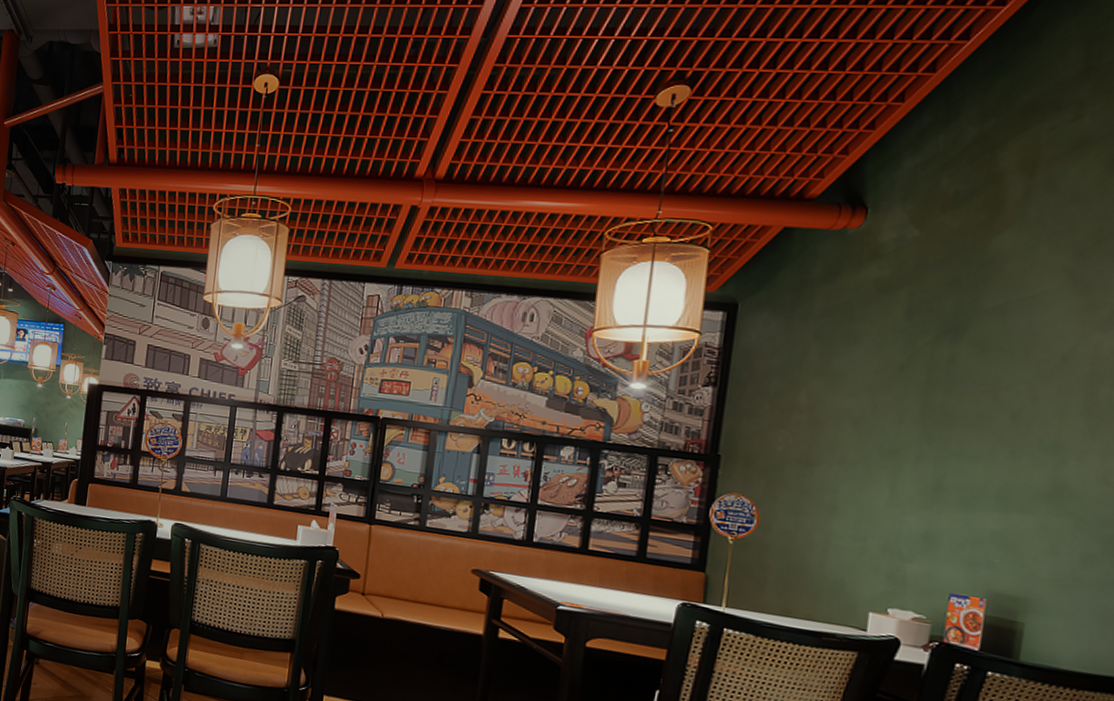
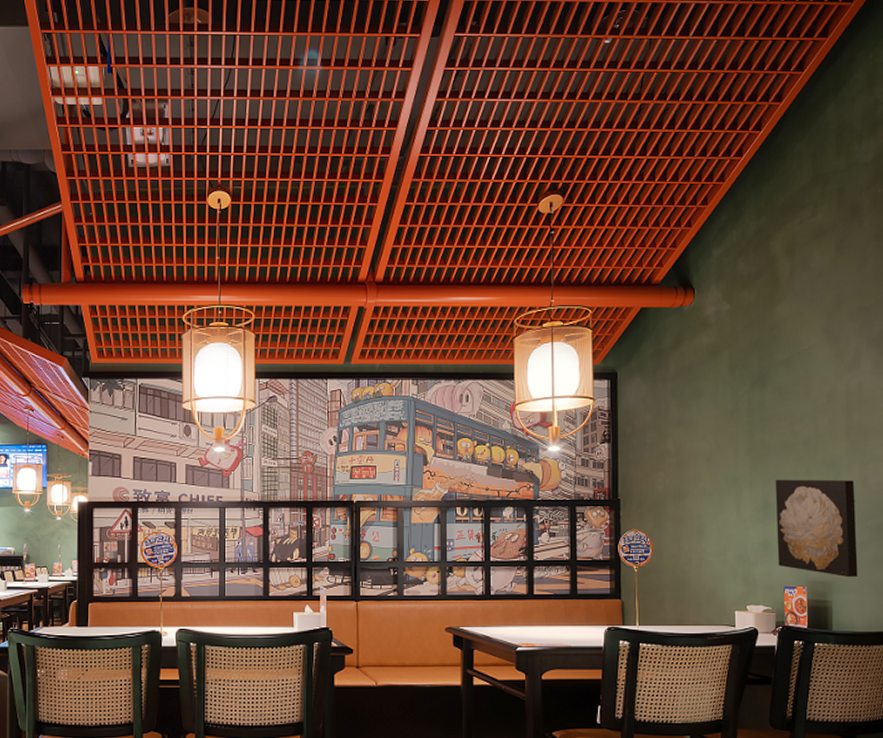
wall art: none [945,457,1087,600] -> present [775,479,858,578]

